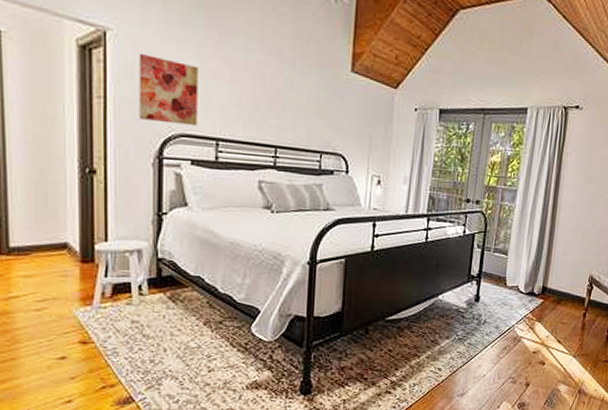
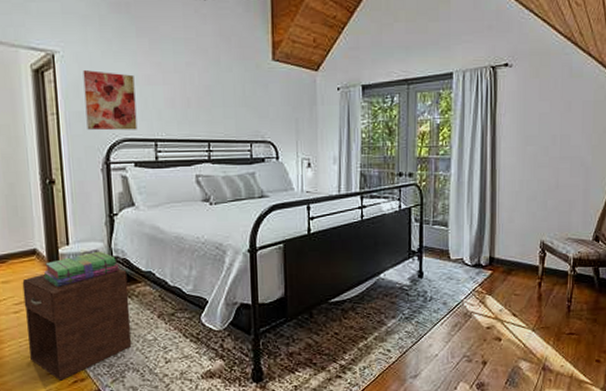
nightstand: none [48,270,173,386] -> present [22,268,132,381]
stack of books: none [74,250,165,286] -> present [43,251,120,287]

